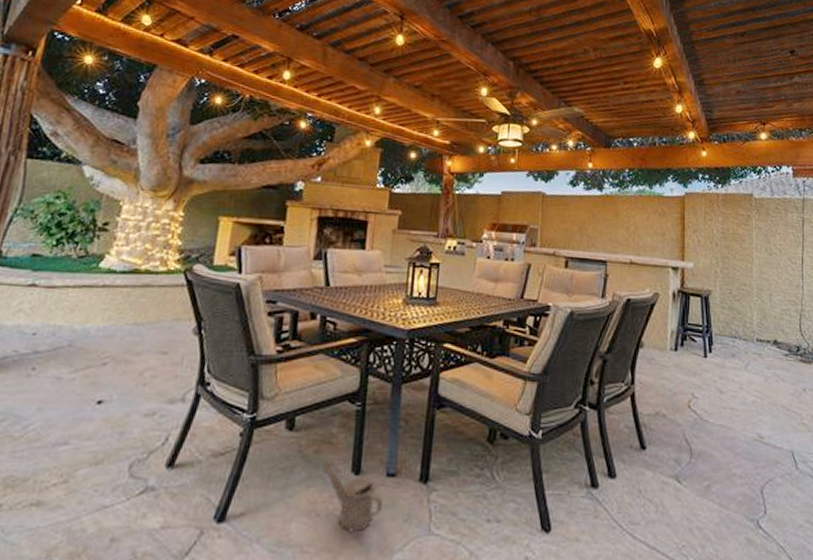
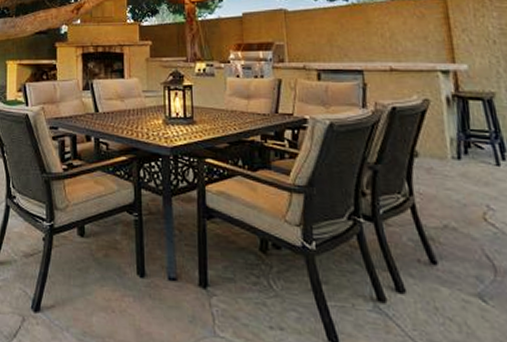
watering can: present [322,460,383,533] -> none [112,263,168,329]

